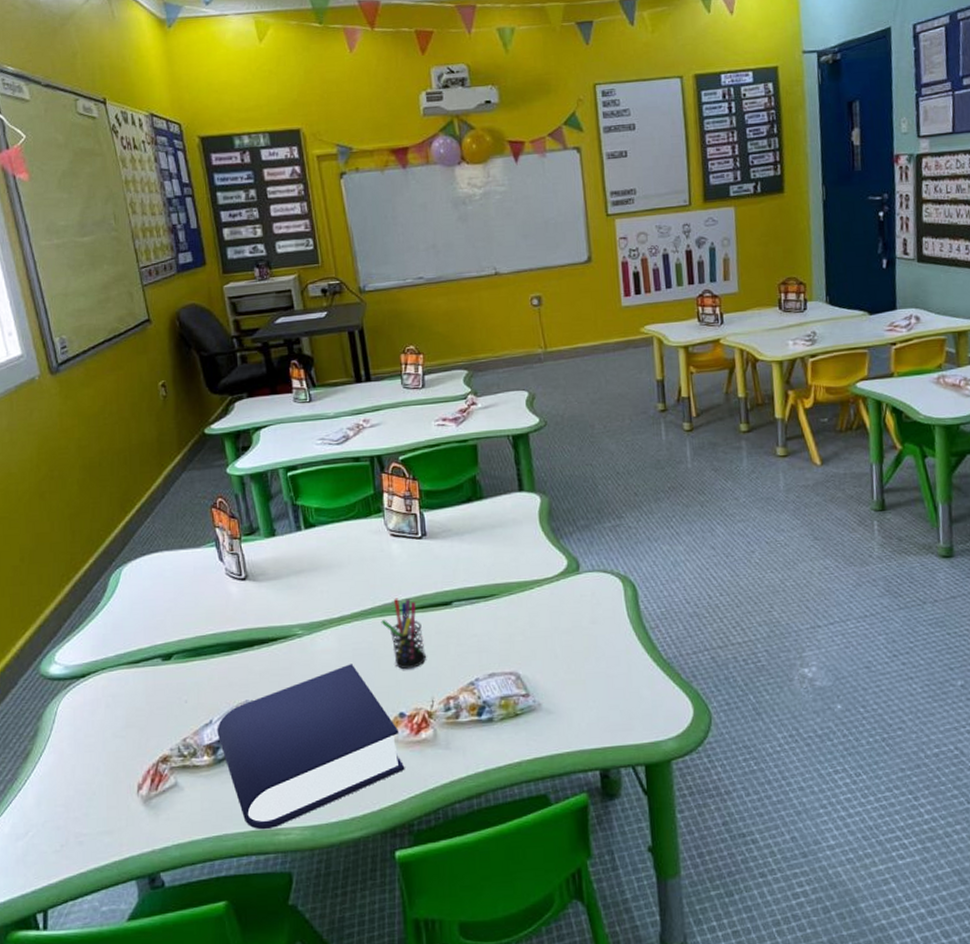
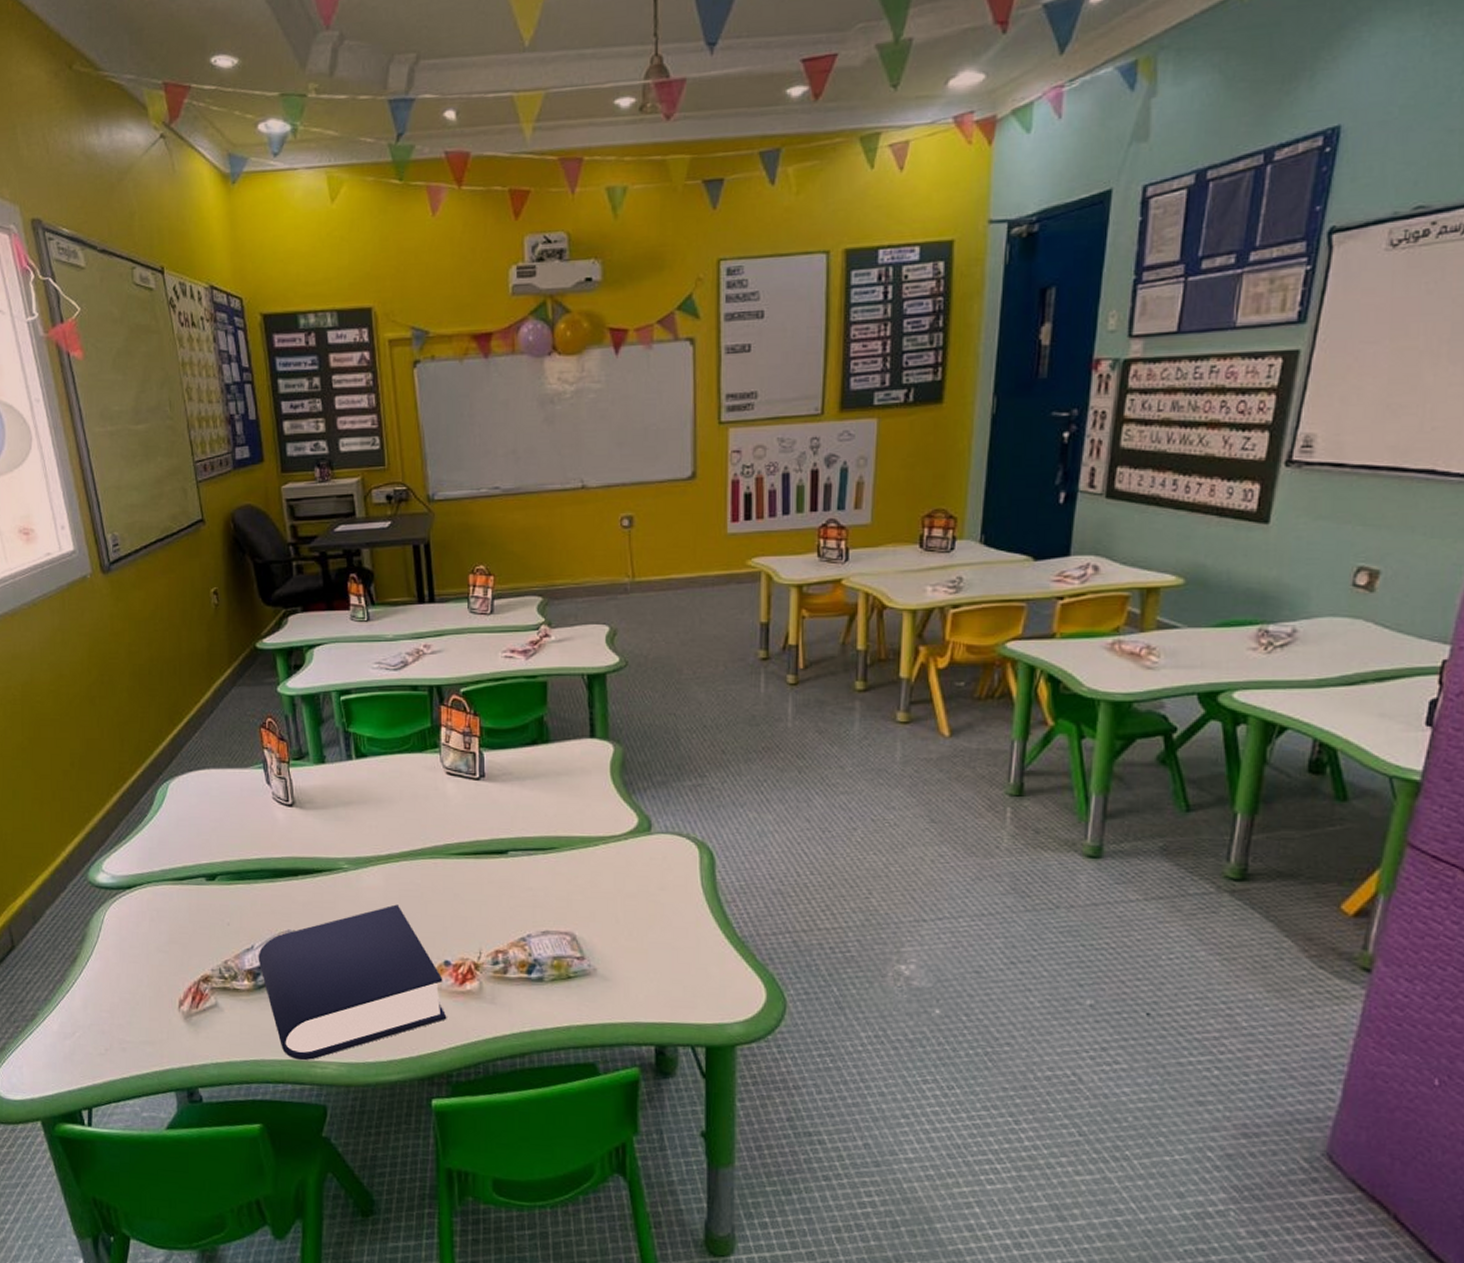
pen holder: present [381,598,426,670] -> none [430,841,476,917]

